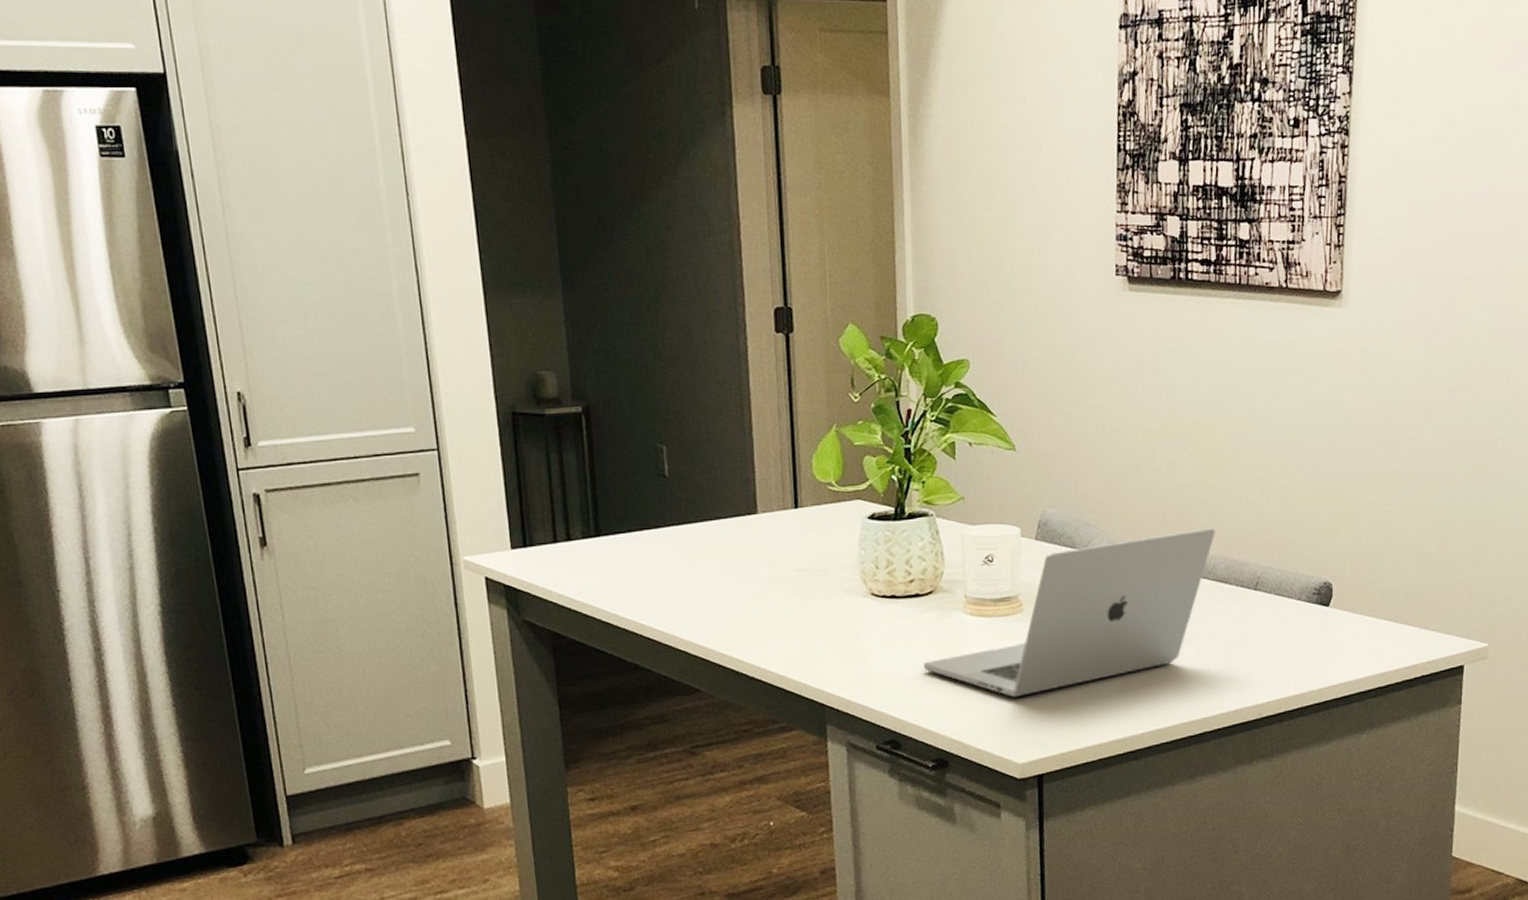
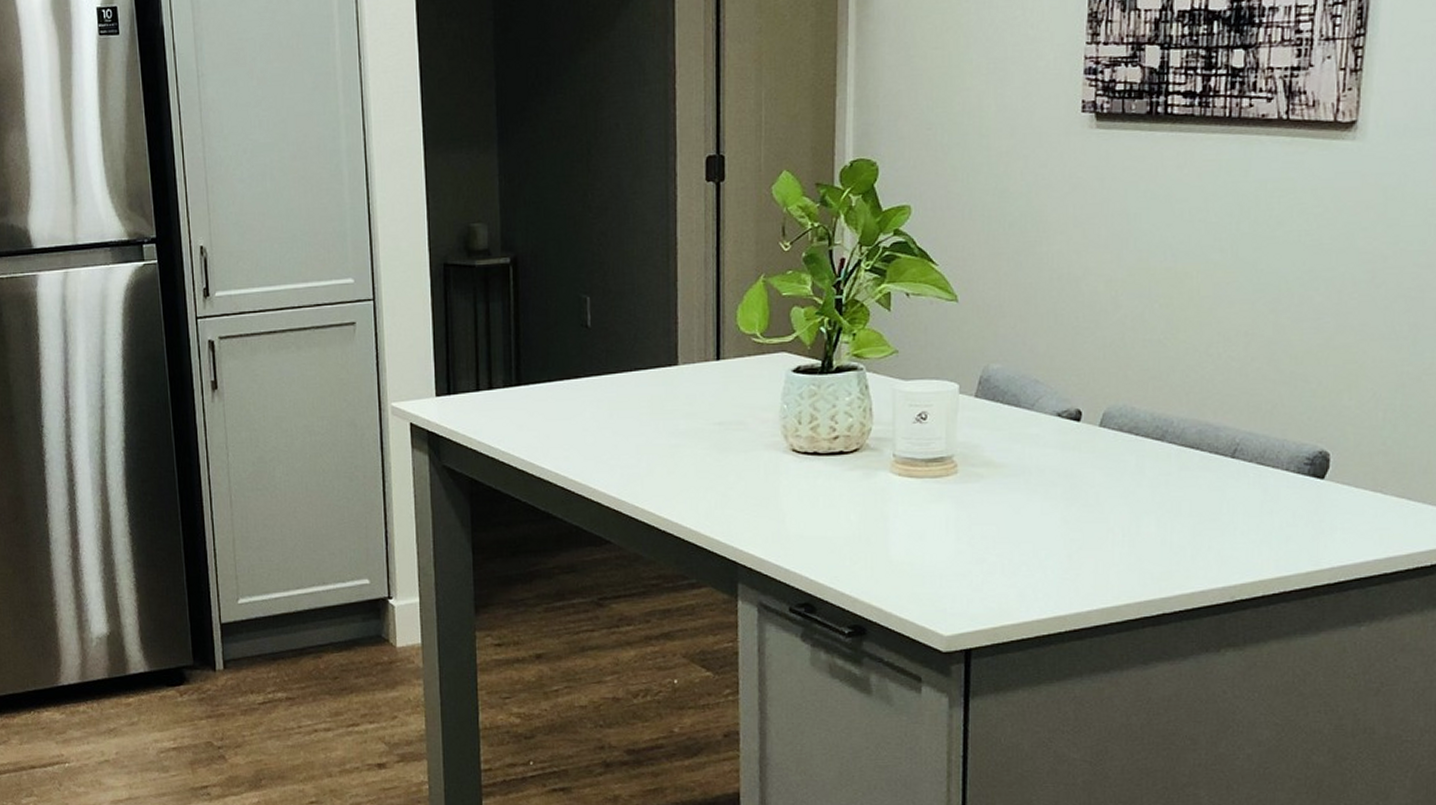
laptop: present [923,528,1216,698] -> none [844,387,1187,565]

